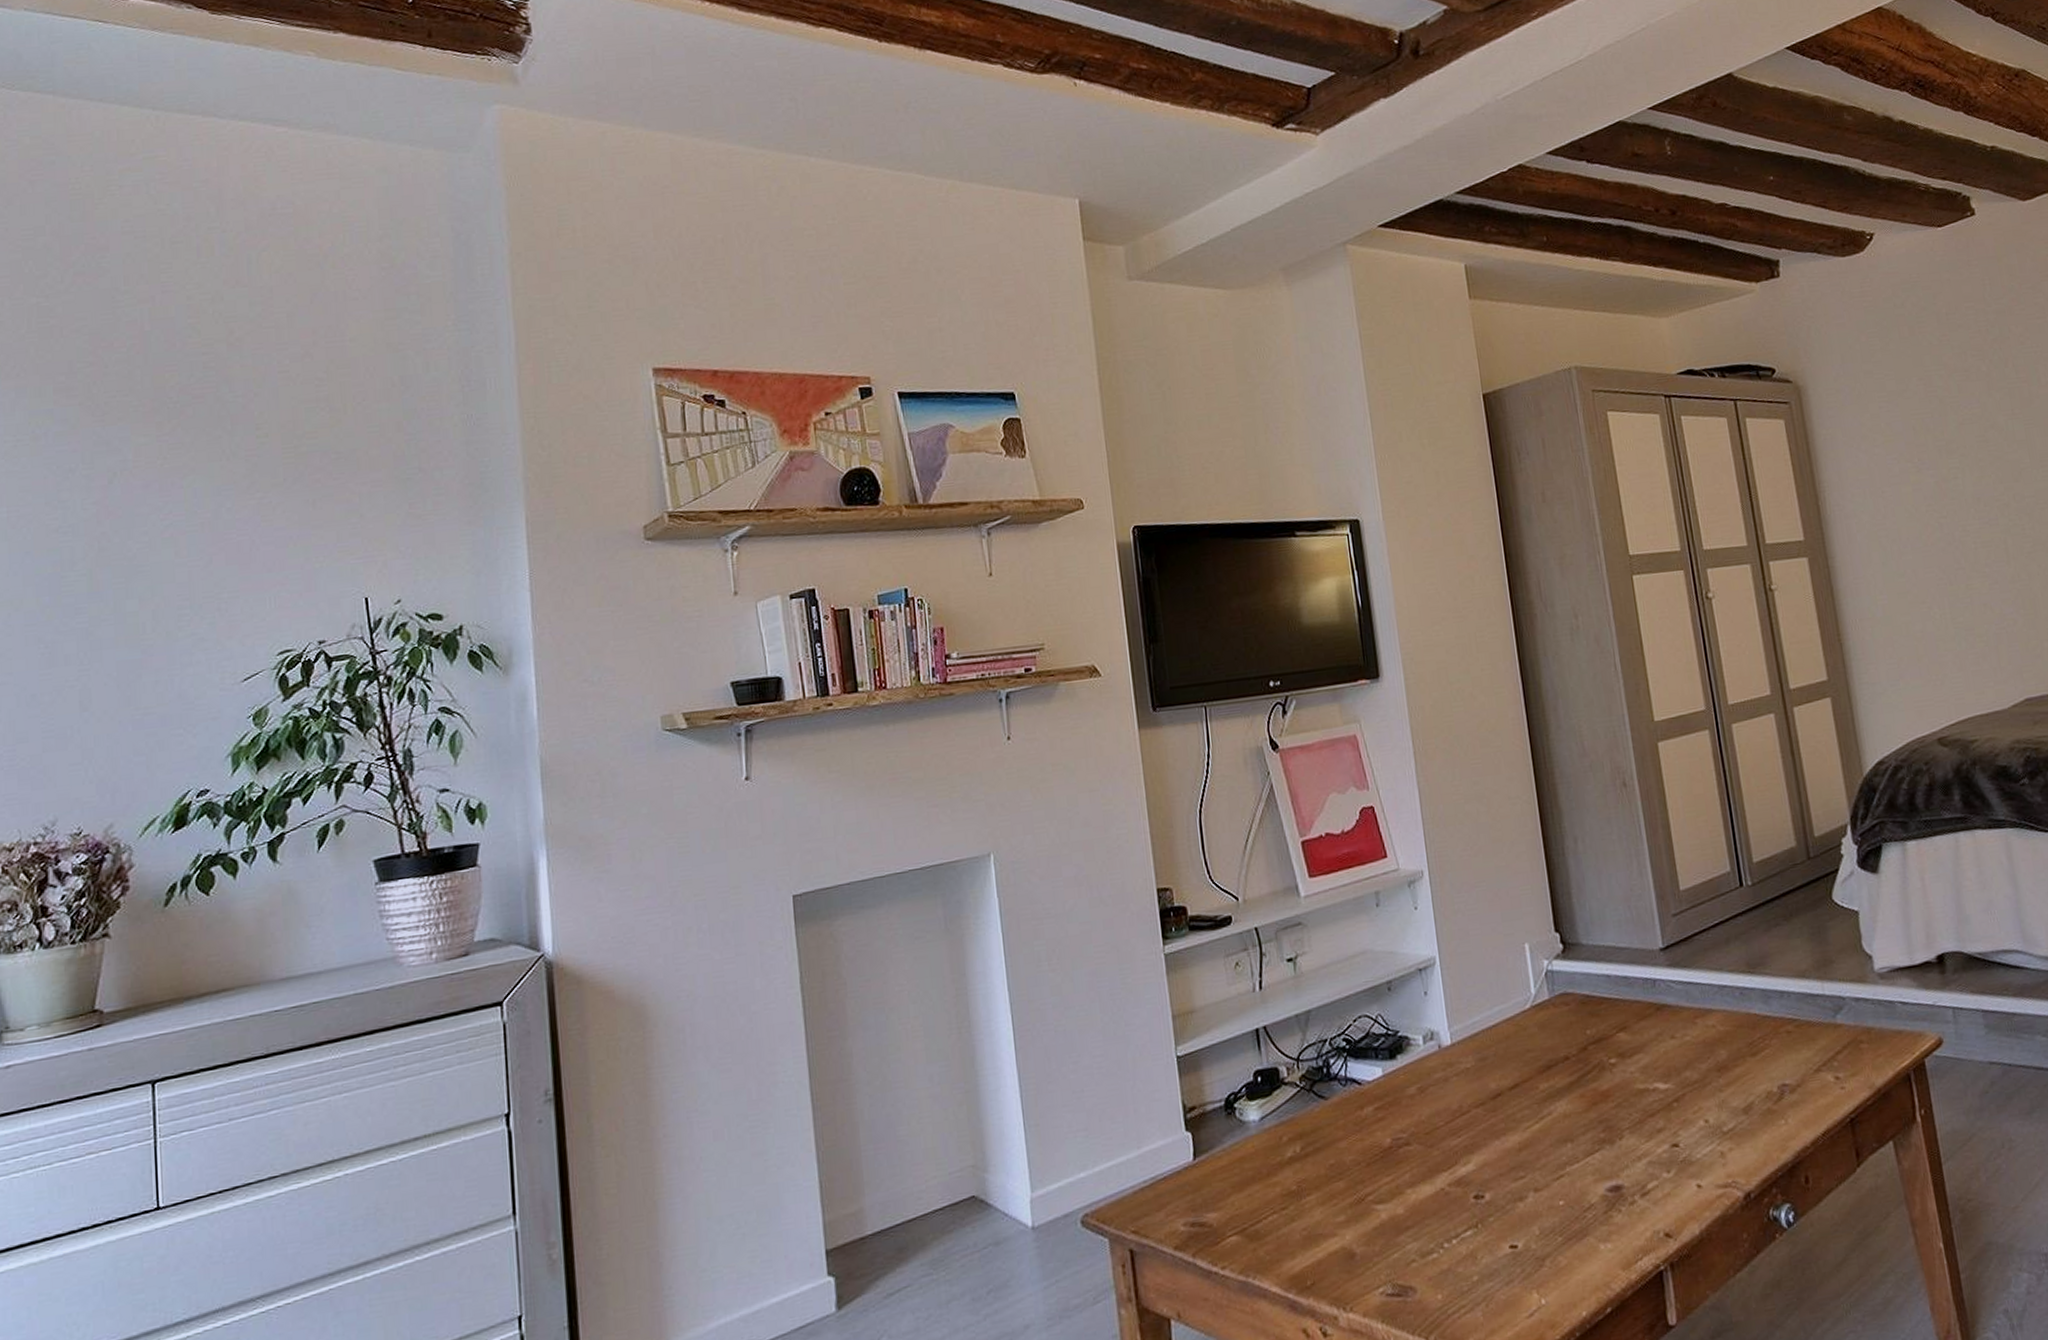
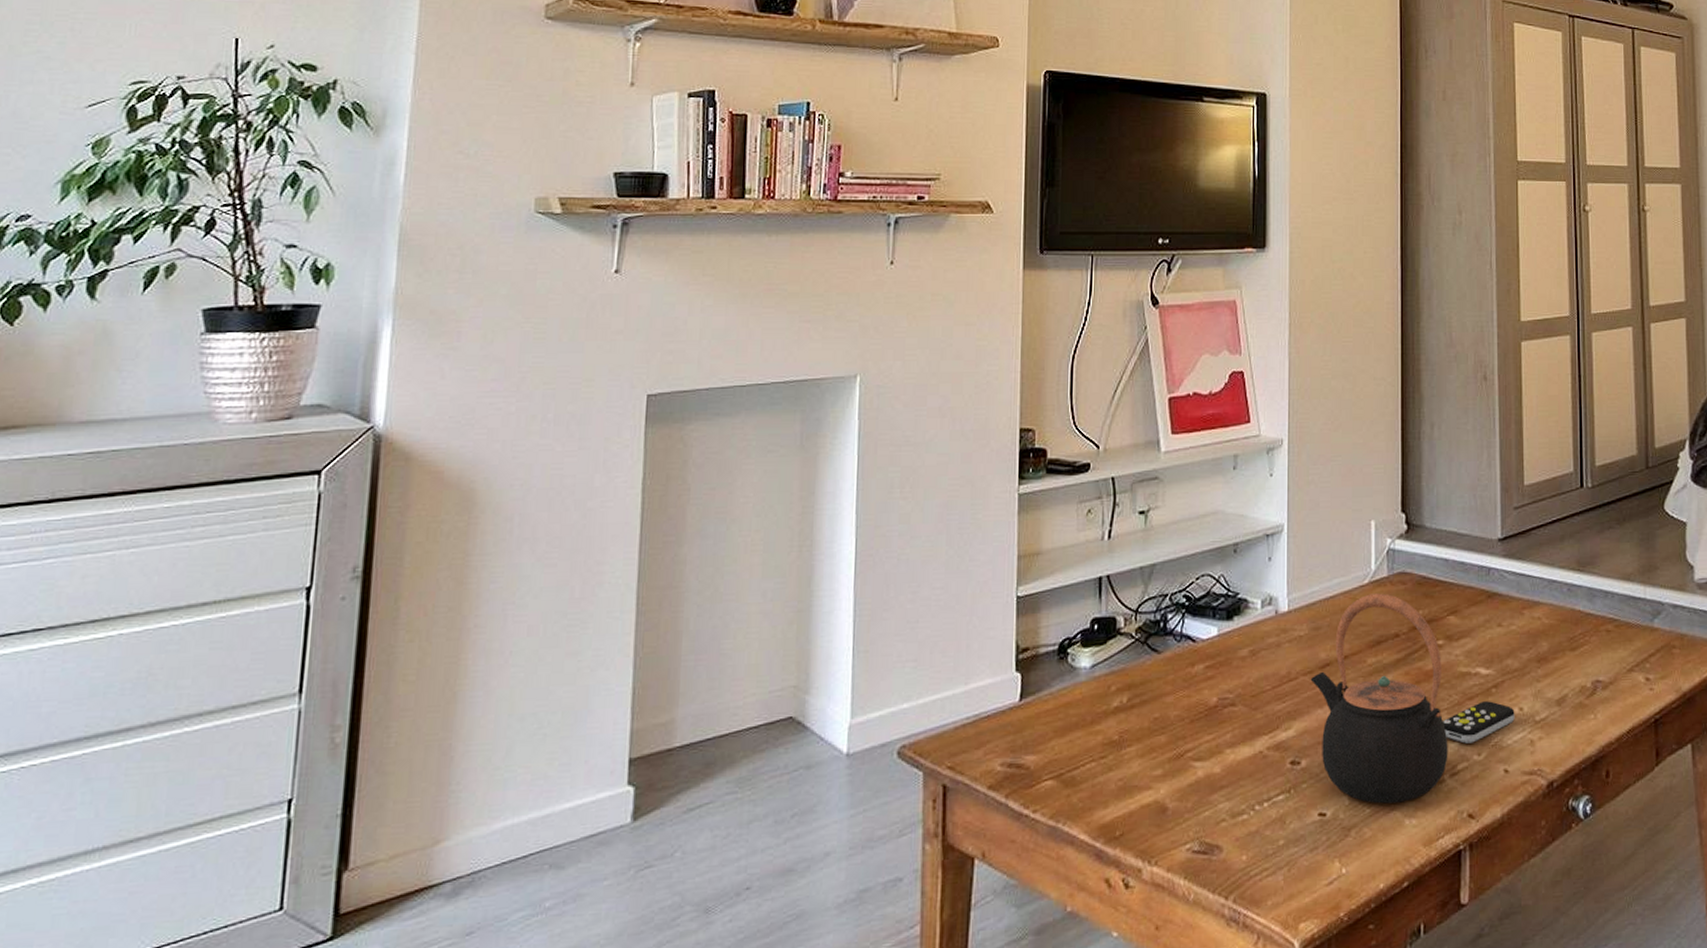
teapot: none [1483,1016,1637,1231] -> present [1310,593,1448,804]
remote control: none [1626,1116,1701,1162] -> present [1443,701,1515,744]

